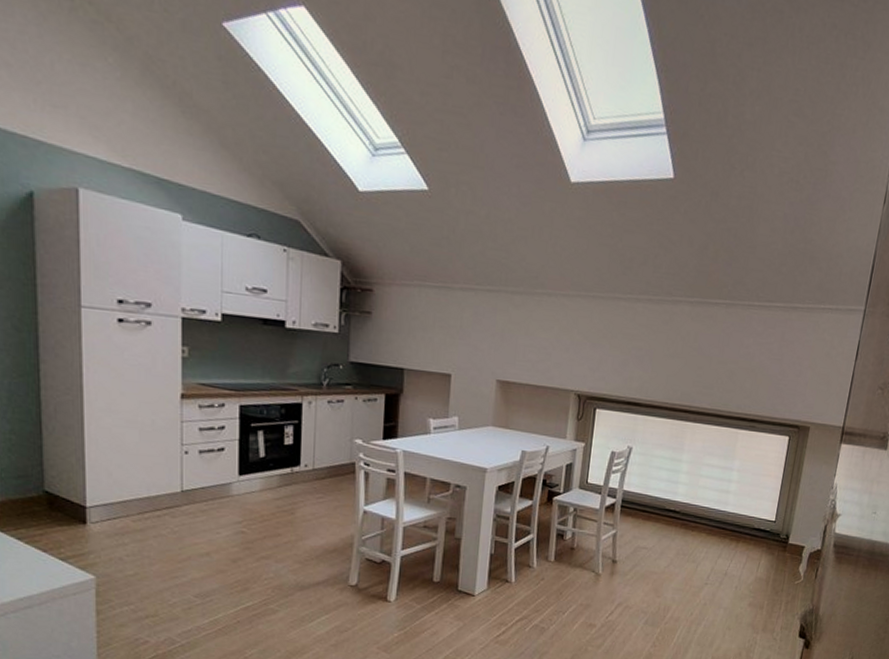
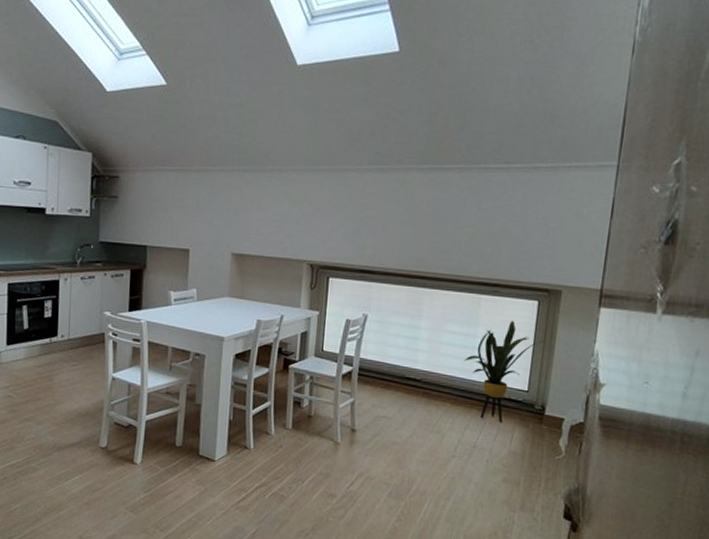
house plant: none [720,454,792,552] -> present [464,320,544,423]

